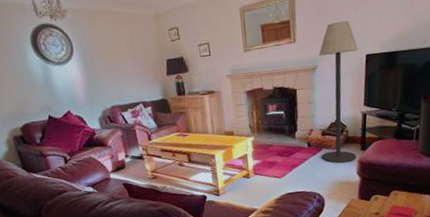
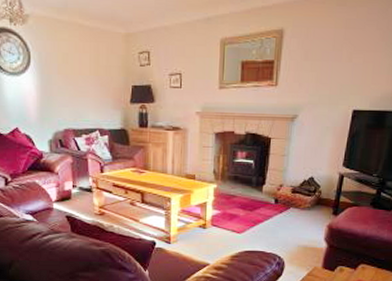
floor lamp: present [318,20,358,163] -> none [287,69,345,226]

